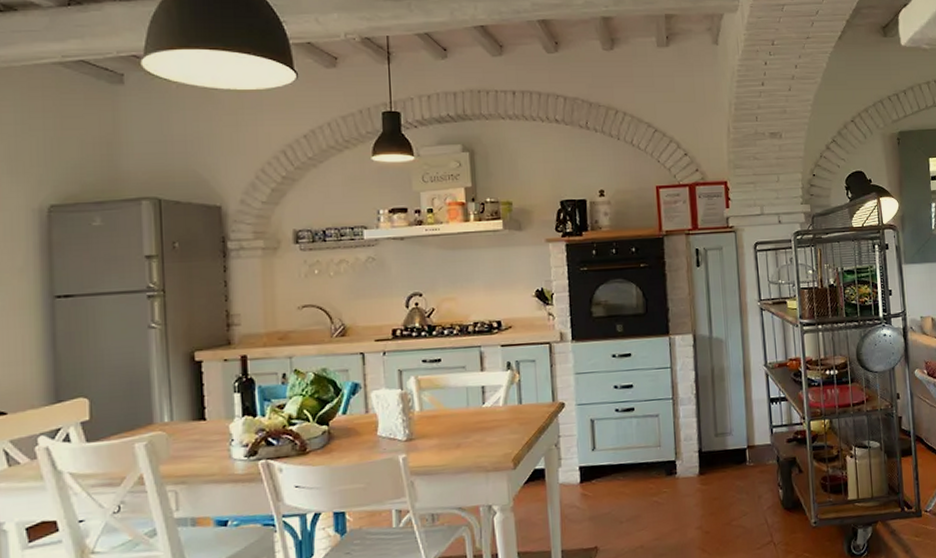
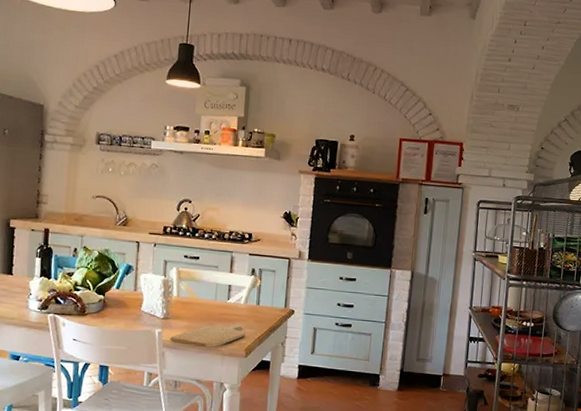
chopping board: none [418,430,511,468] -> present [170,323,246,348]

